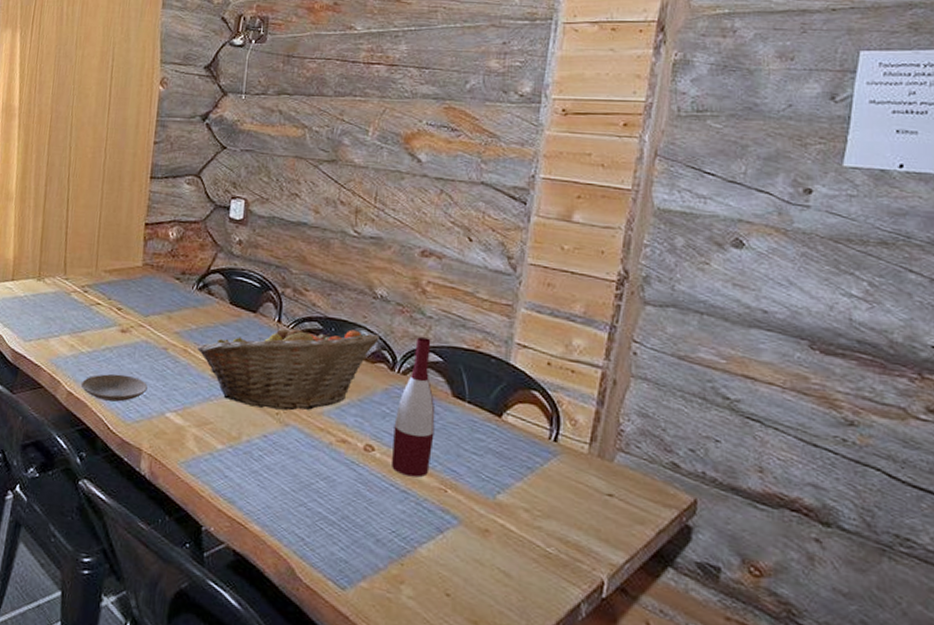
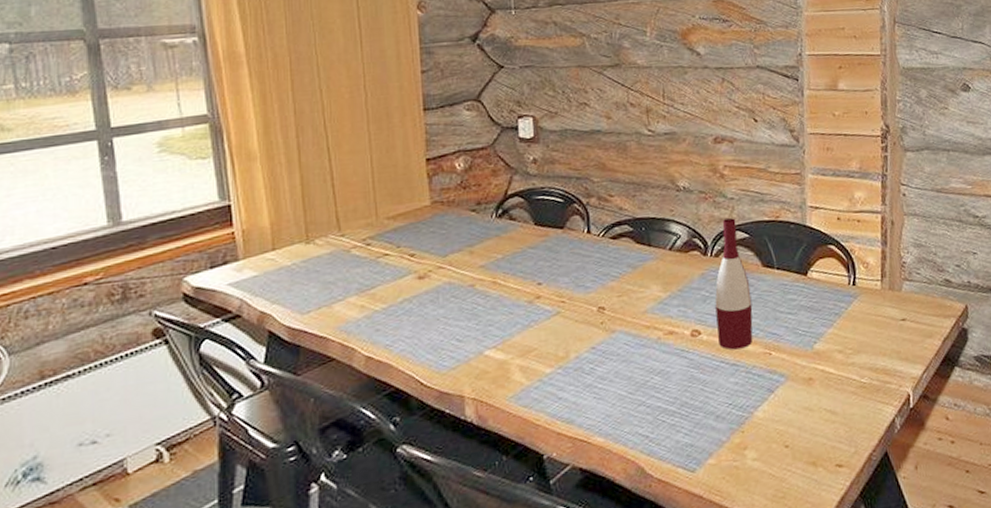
plate: present [80,373,148,402] -> none [380,322,459,356]
fruit basket: present [197,323,379,411] -> none [507,224,689,323]

